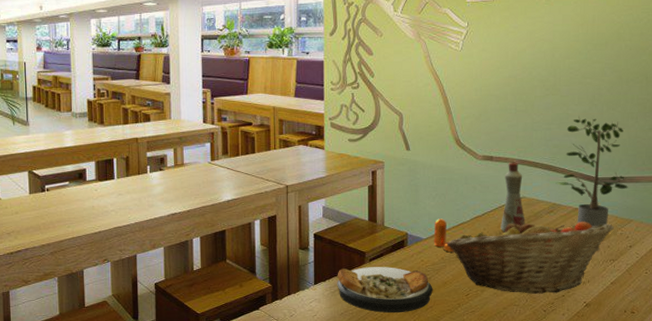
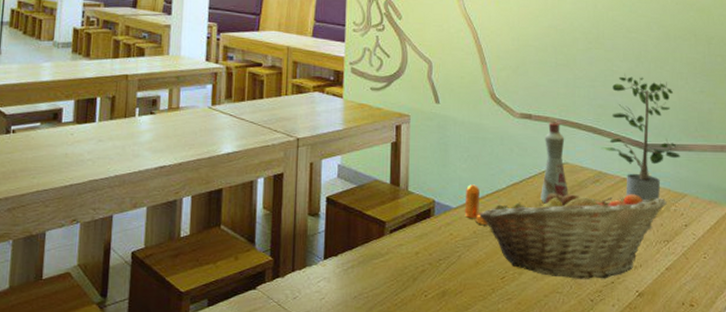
plate: present [337,267,433,313] -> none [351,239,463,299]

